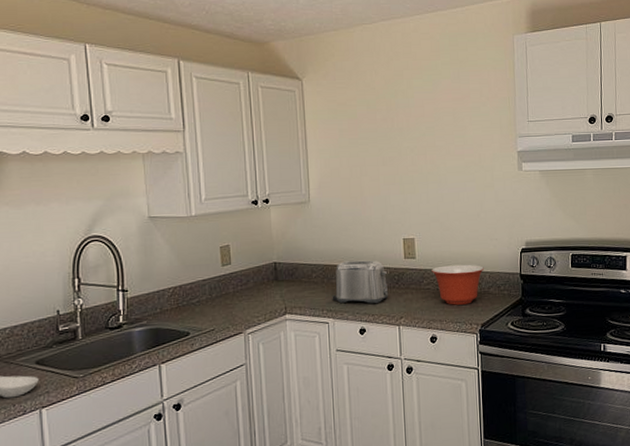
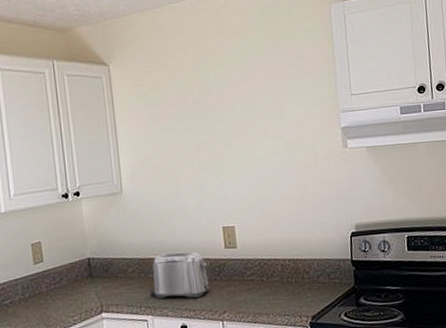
mixing bowl: present [432,264,484,305] -> none [255,252,312,297]

